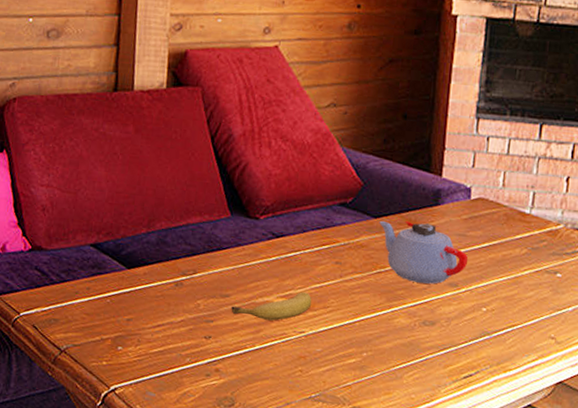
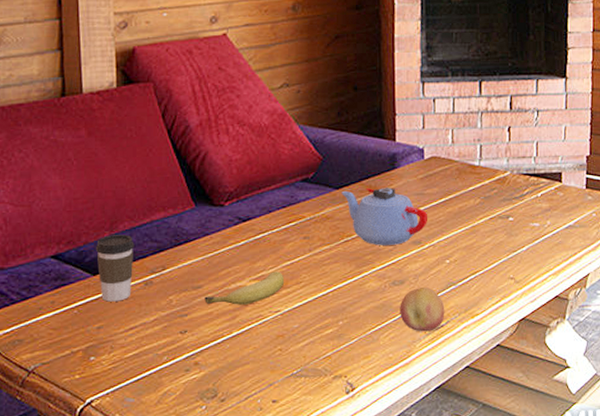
coffee cup: none [132,232,169,298] -> present [95,234,135,302]
fruit: none [427,331,476,379] -> present [400,286,445,332]

